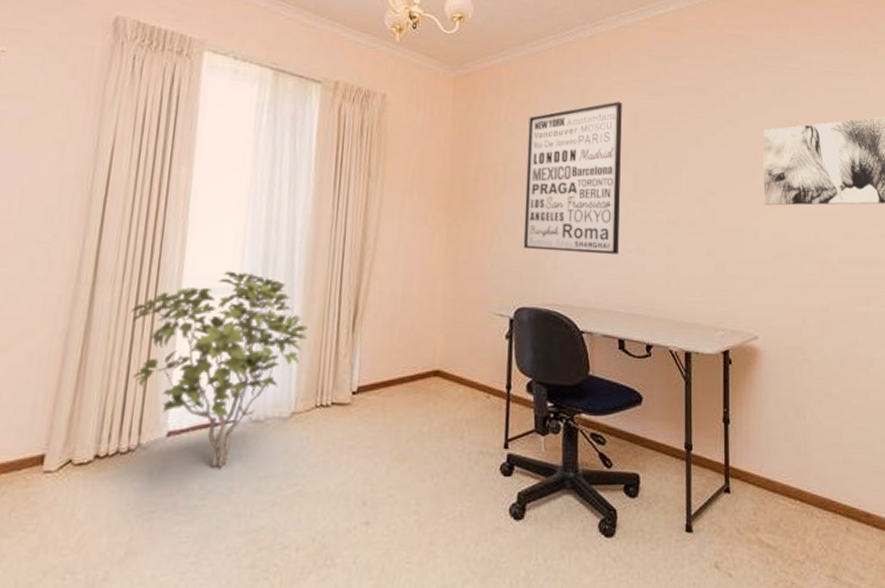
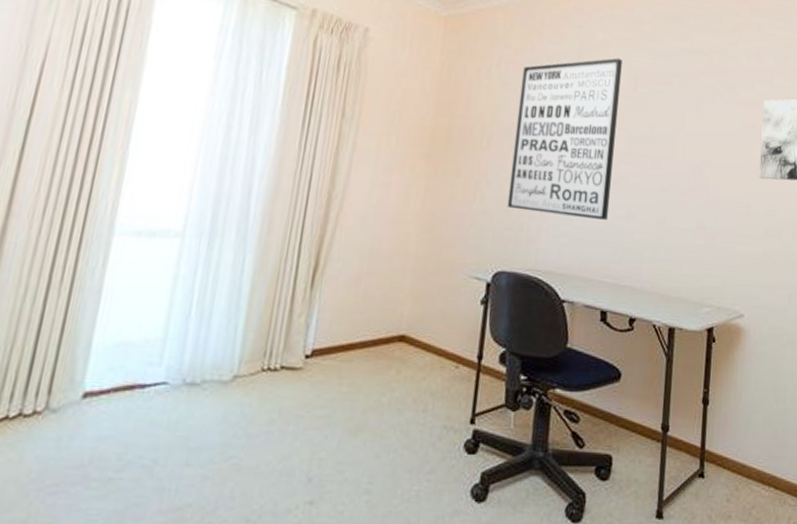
shrub: present [131,271,308,469] -> none [45,211,260,437]

